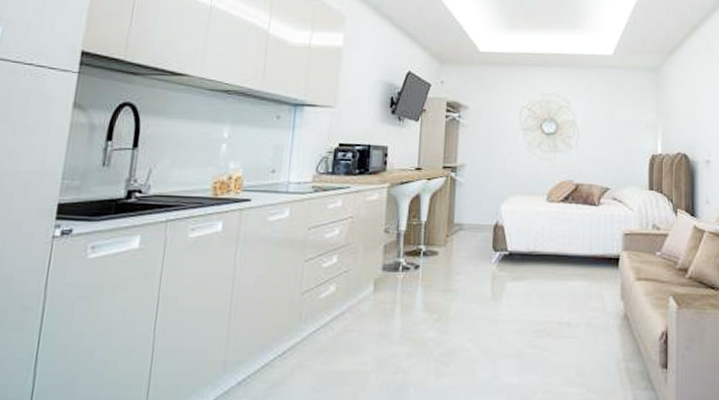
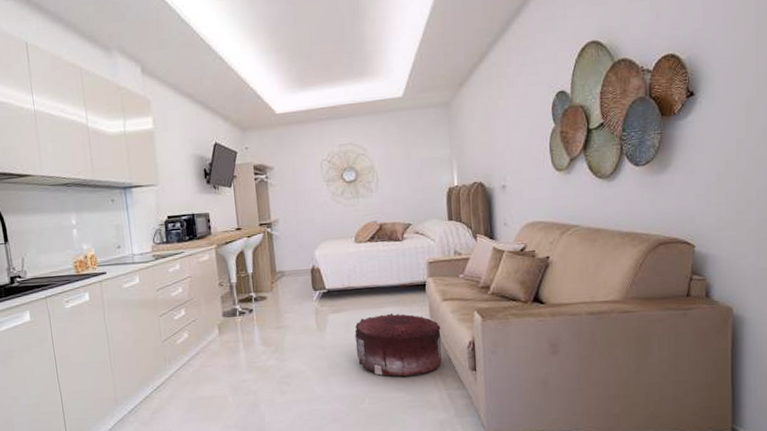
pouf: none [533,288,632,368] -> present [355,313,442,377]

